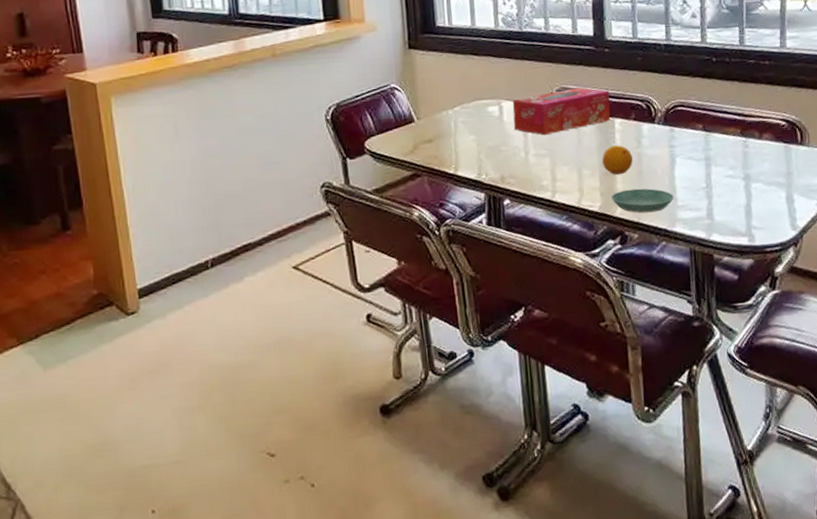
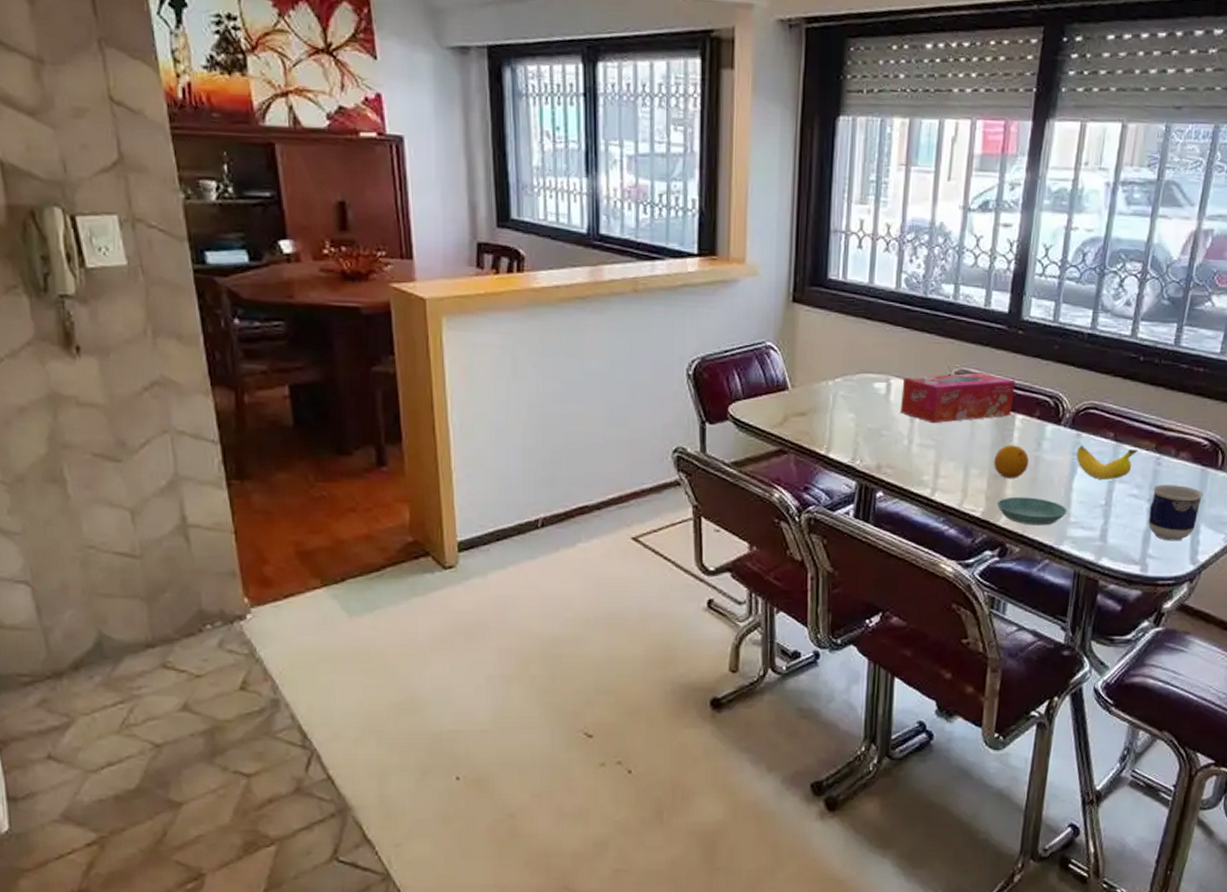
banana: none [672,136,726,166] -> present [1076,446,1138,479]
cup: none [745,162,791,212] -> present [1148,485,1204,541]

